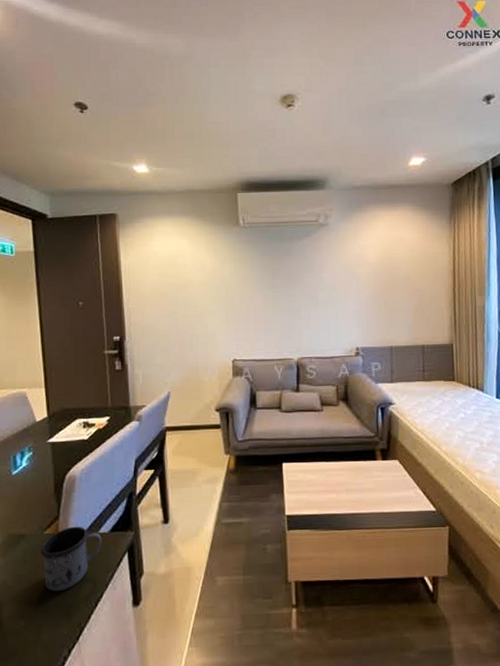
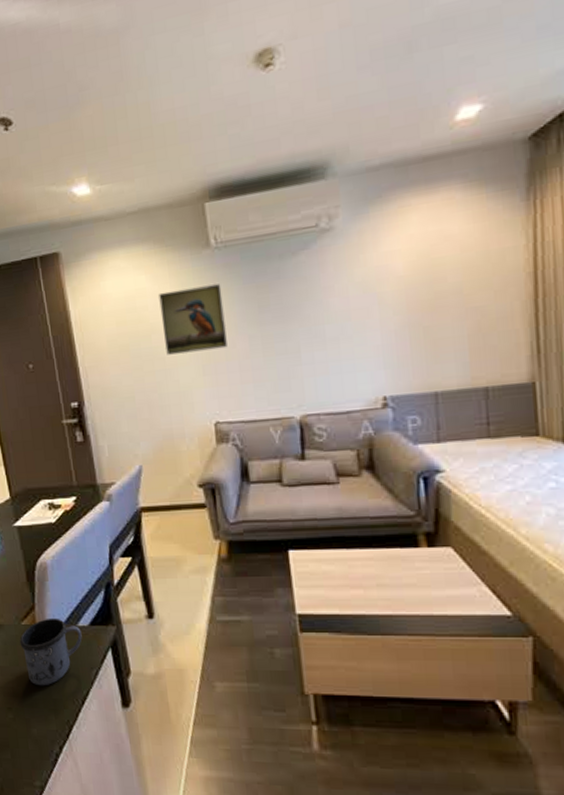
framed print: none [196,254,247,304] -> present [159,284,227,355]

